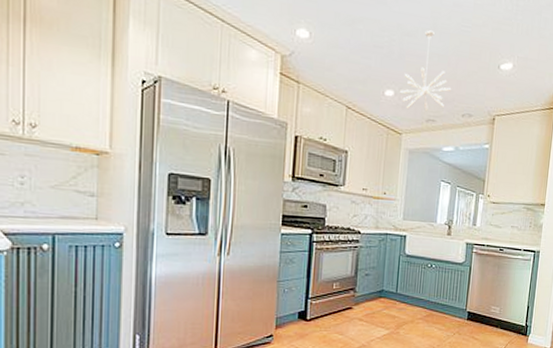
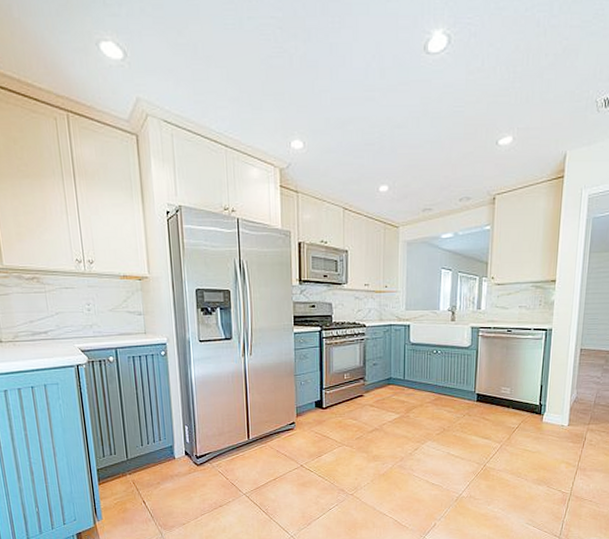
chandelier: present [400,30,452,112] -> none [394,118,447,202]

